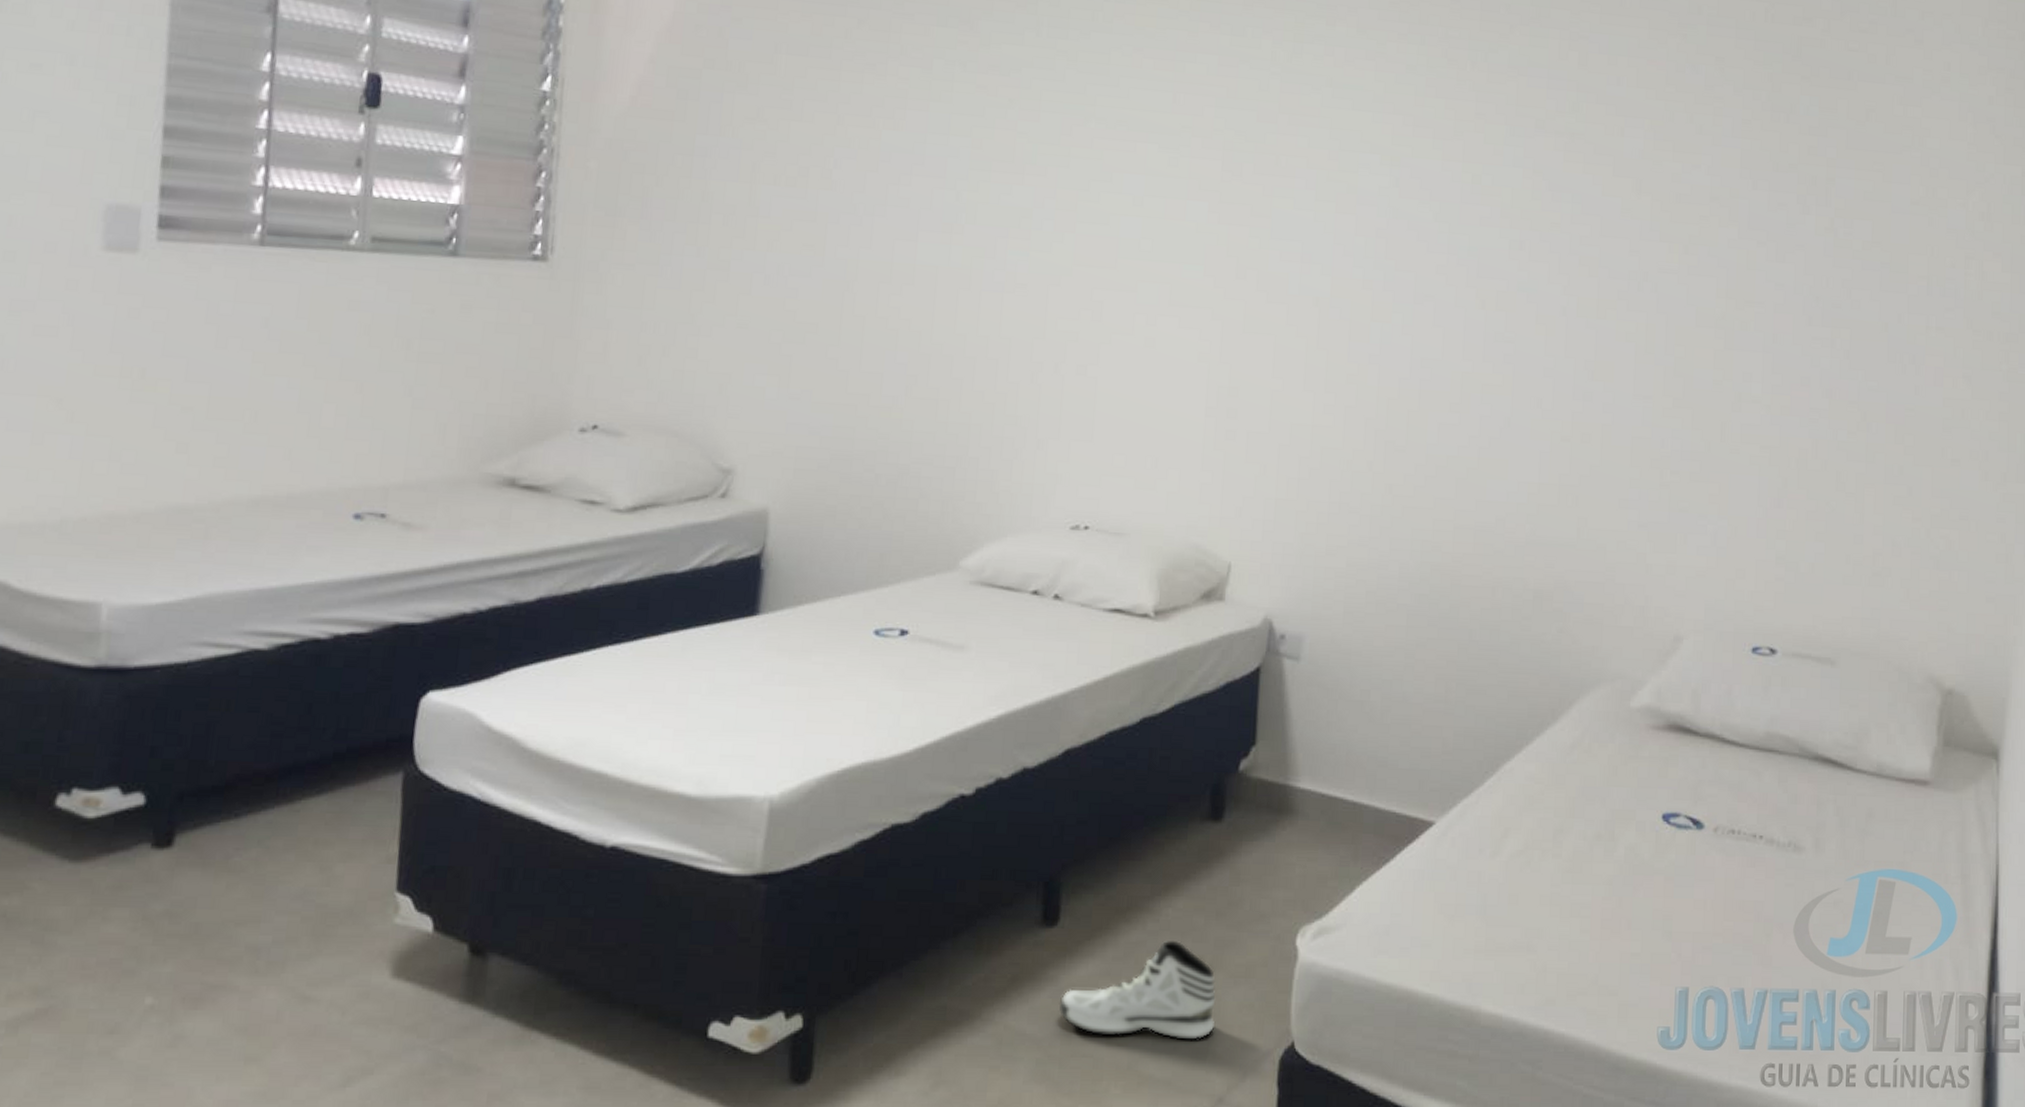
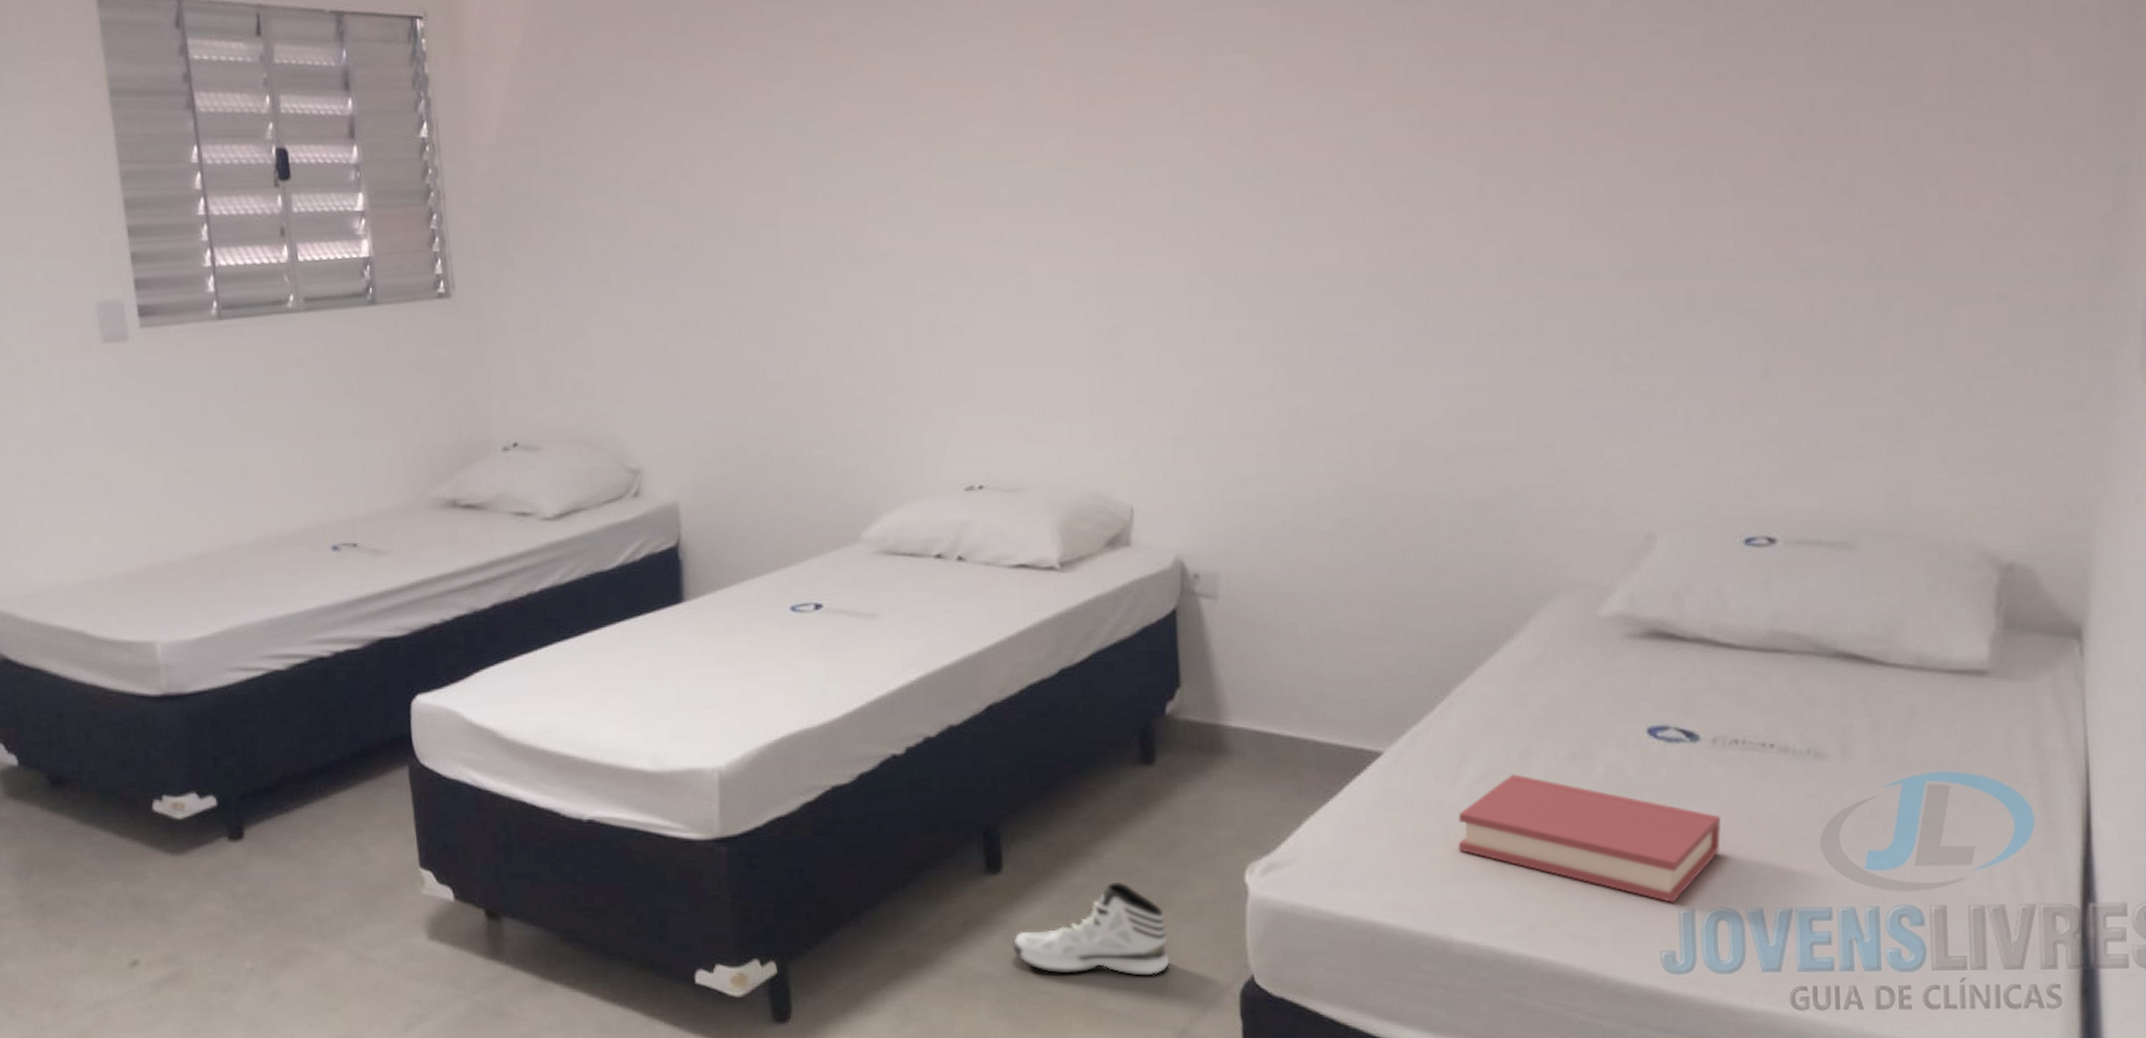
hardback book: none [1492,851,1716,981] -> present [1457,774,1721,903]

